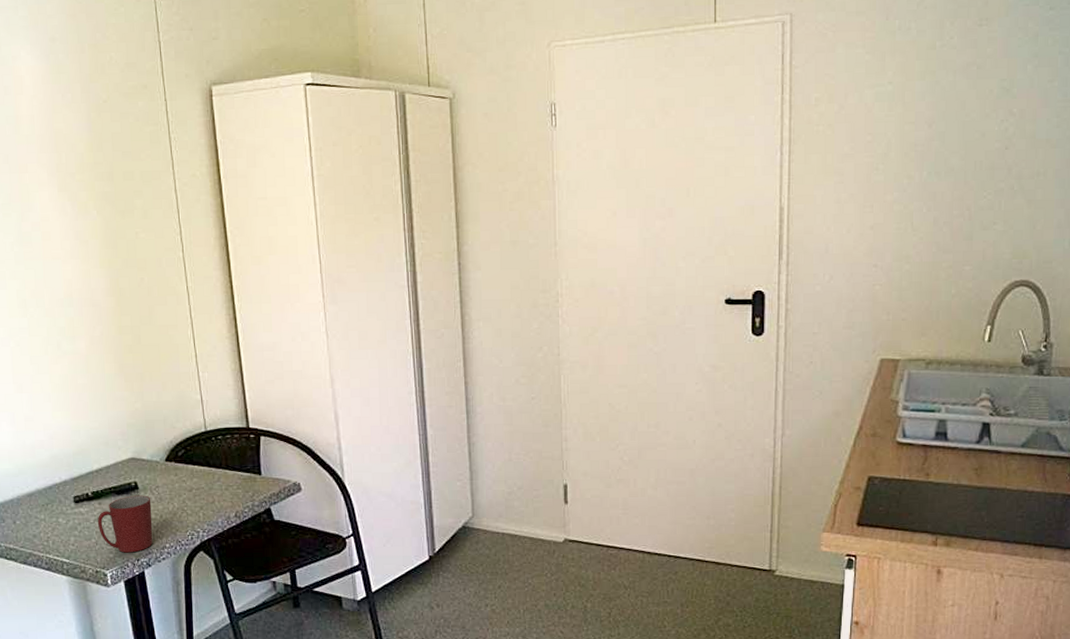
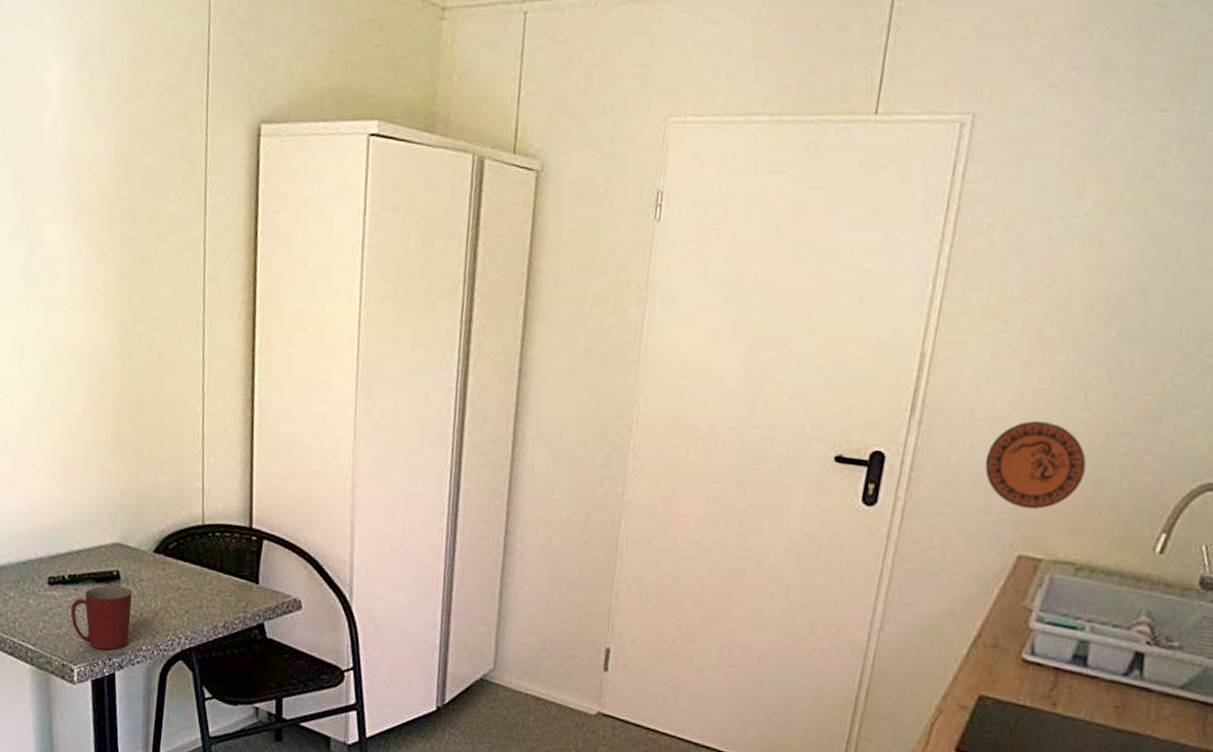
decorative plate: none [843,250,921,321] -> present [985,421,1087,510]

